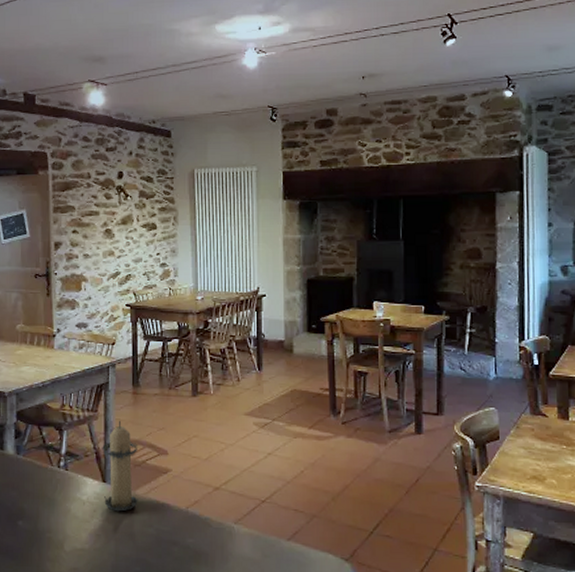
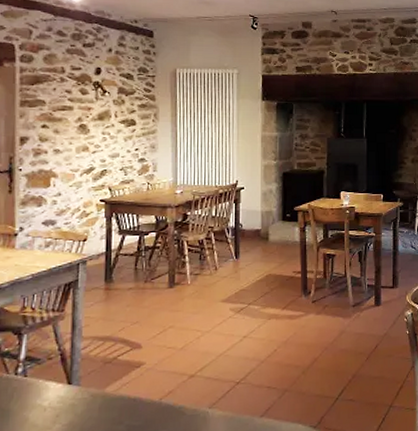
candle: present [102,421,138,512] -> none [68,319,110,414]

